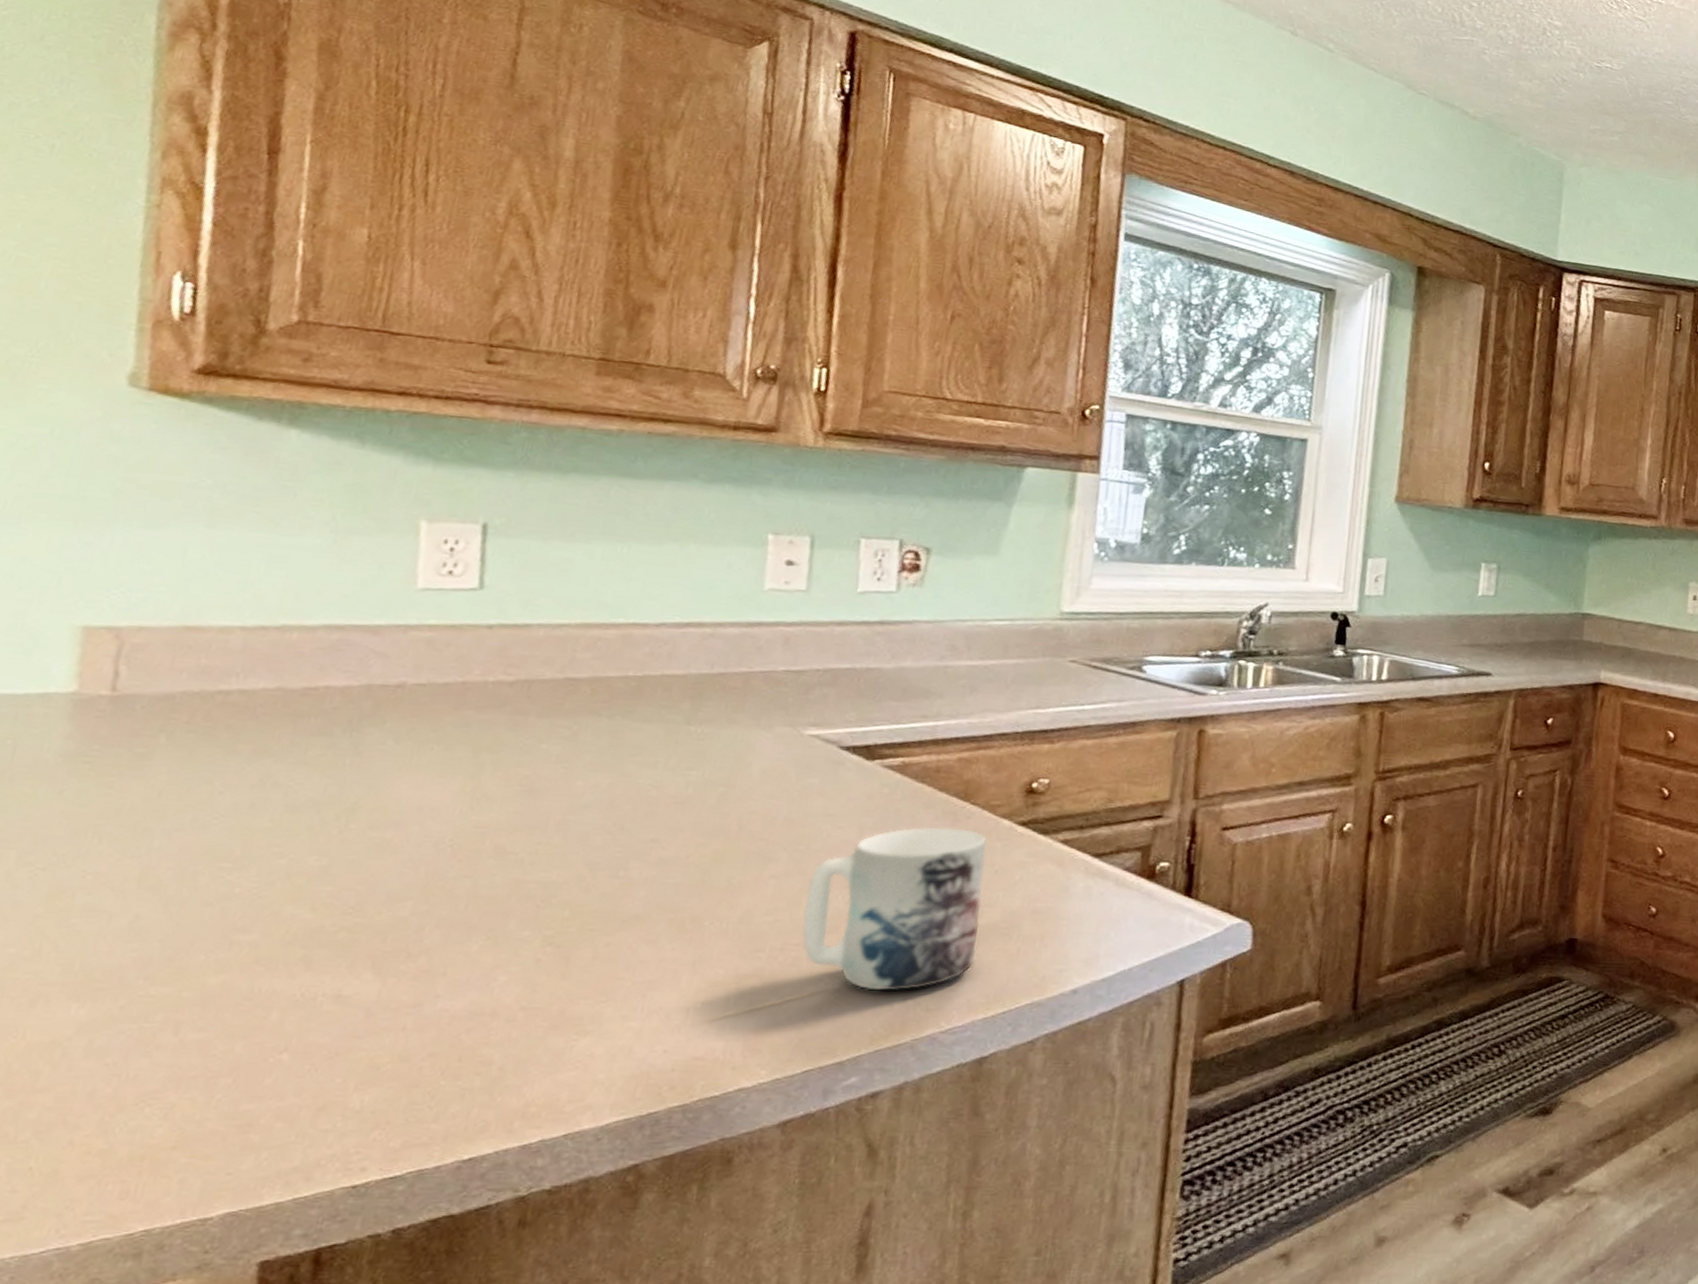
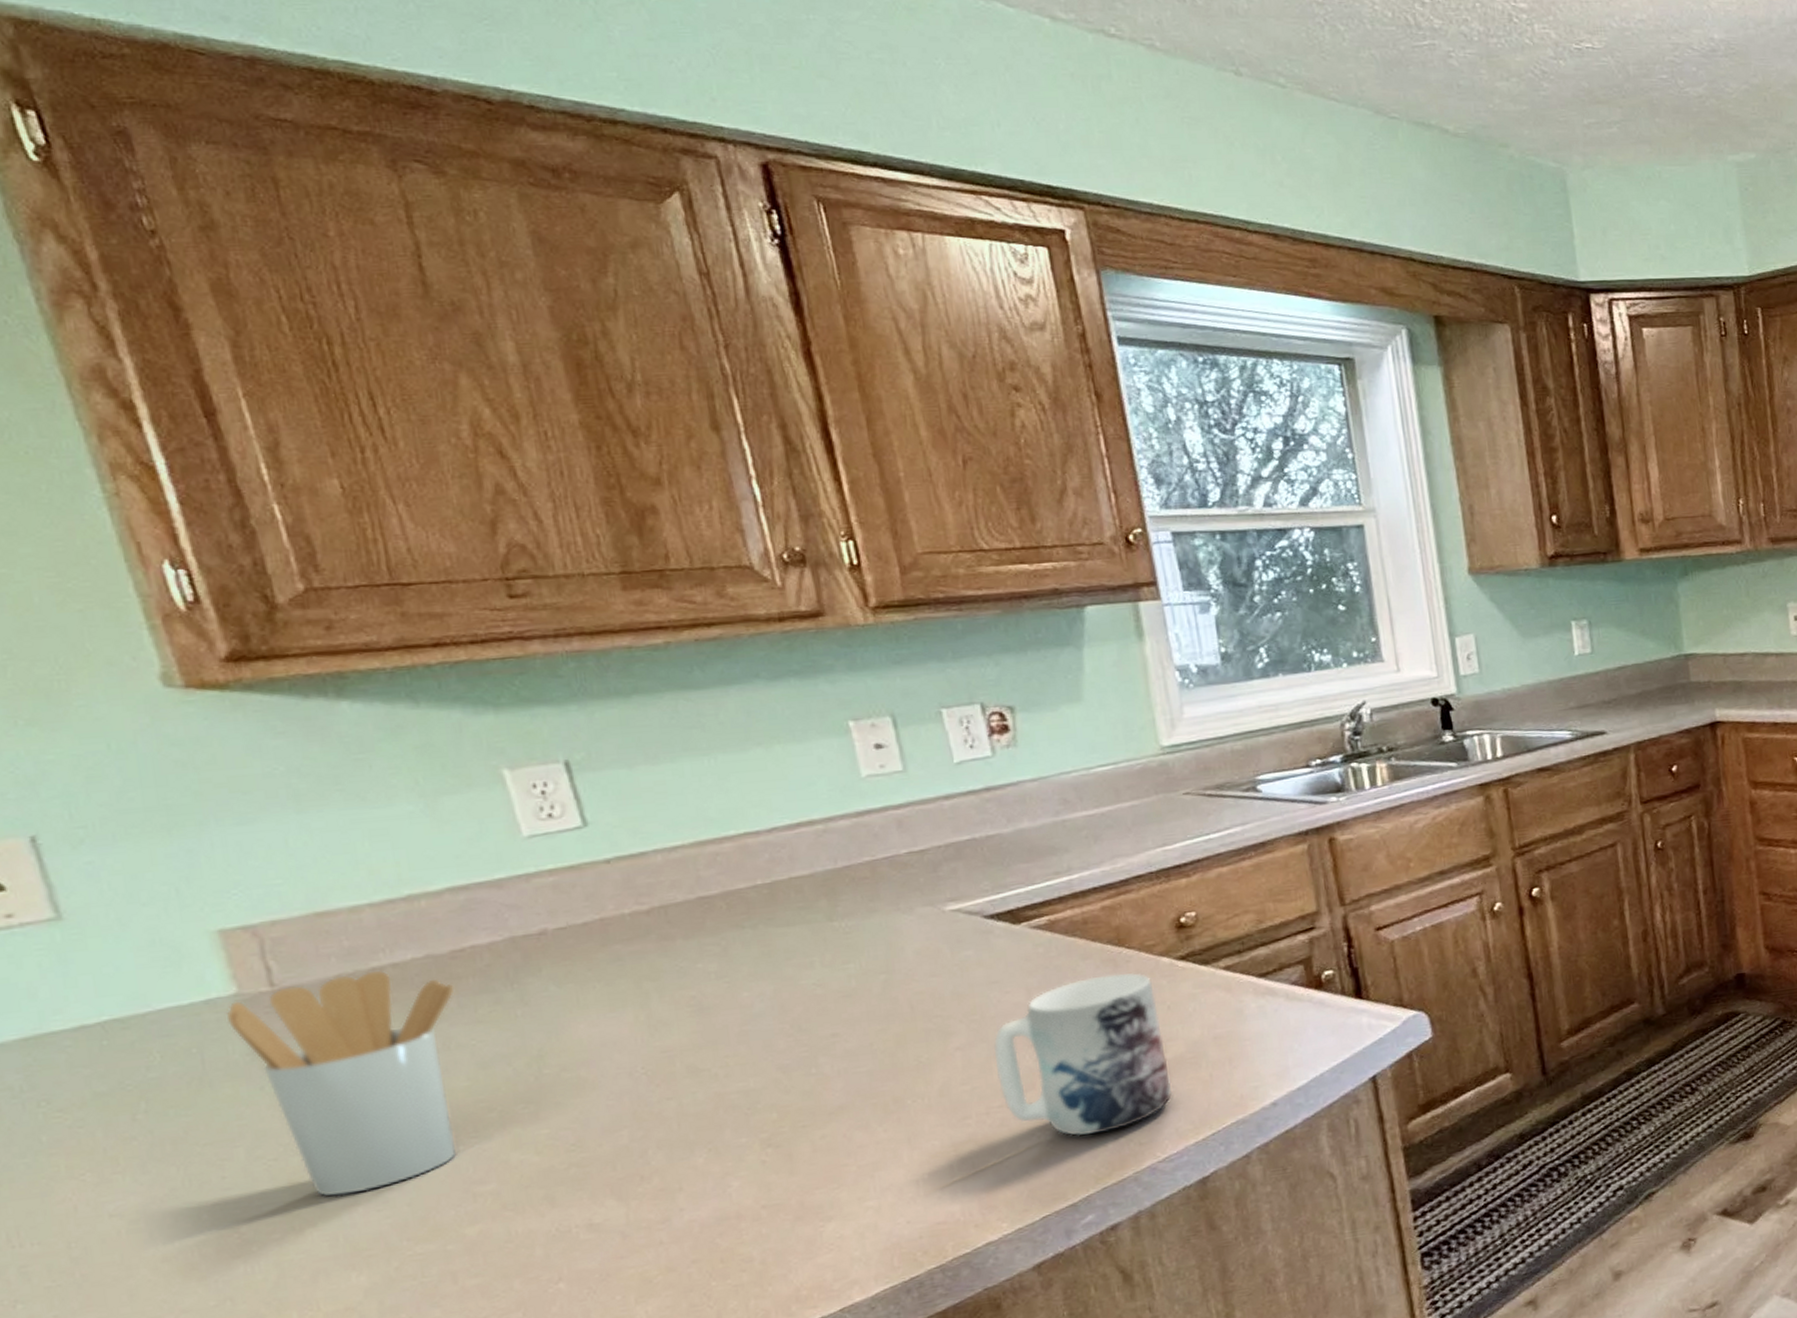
utensil holder: none [53,692,294,920] -> present [225,970,457,1196]

